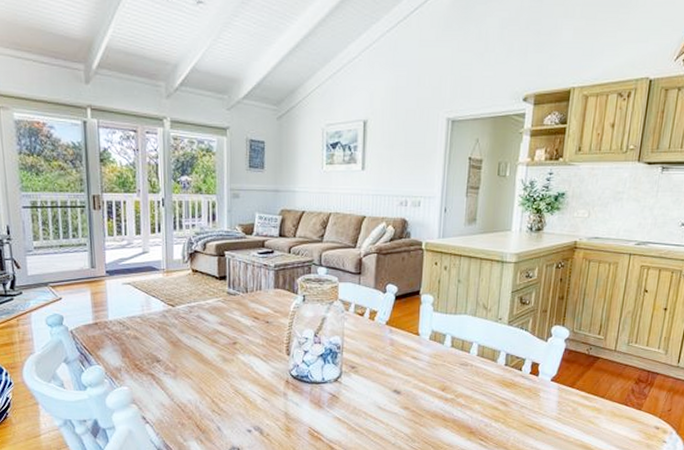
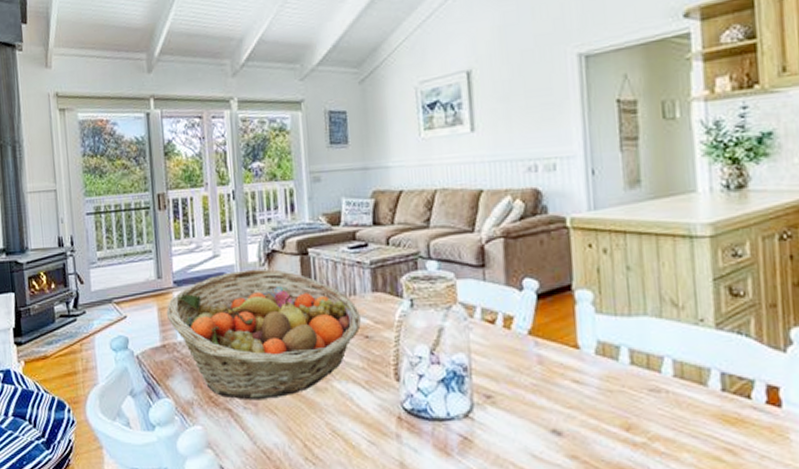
fruit basket: none [98,265,263,368] -> present [166,268,361,400]

